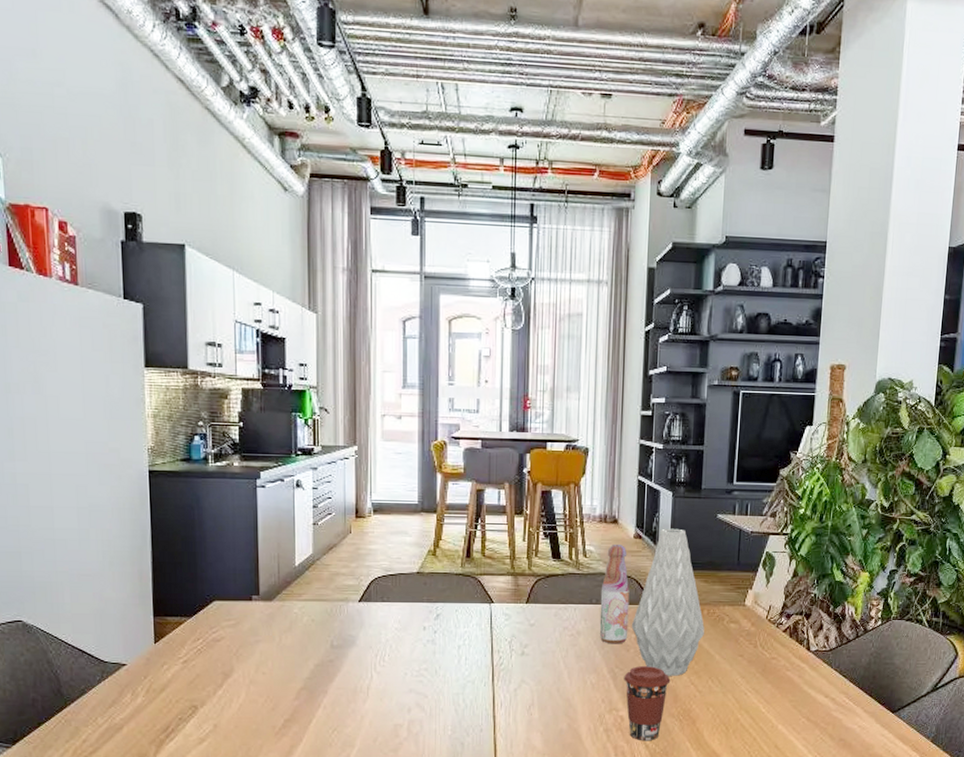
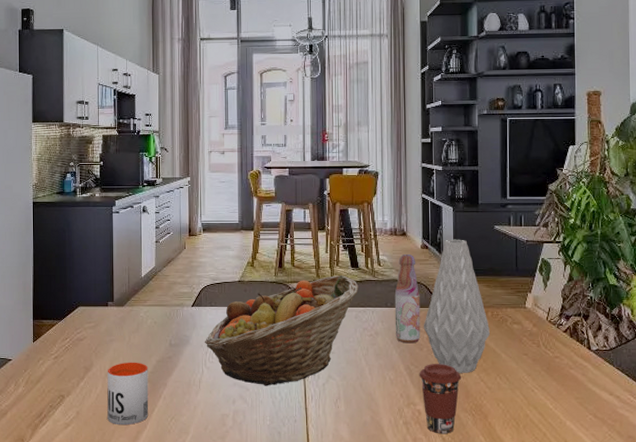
mug: none [252,666,305,739] -> present [107,362,149,426]
fruit basket: none [373,567,560,692] -> present [204,275,359,386]

